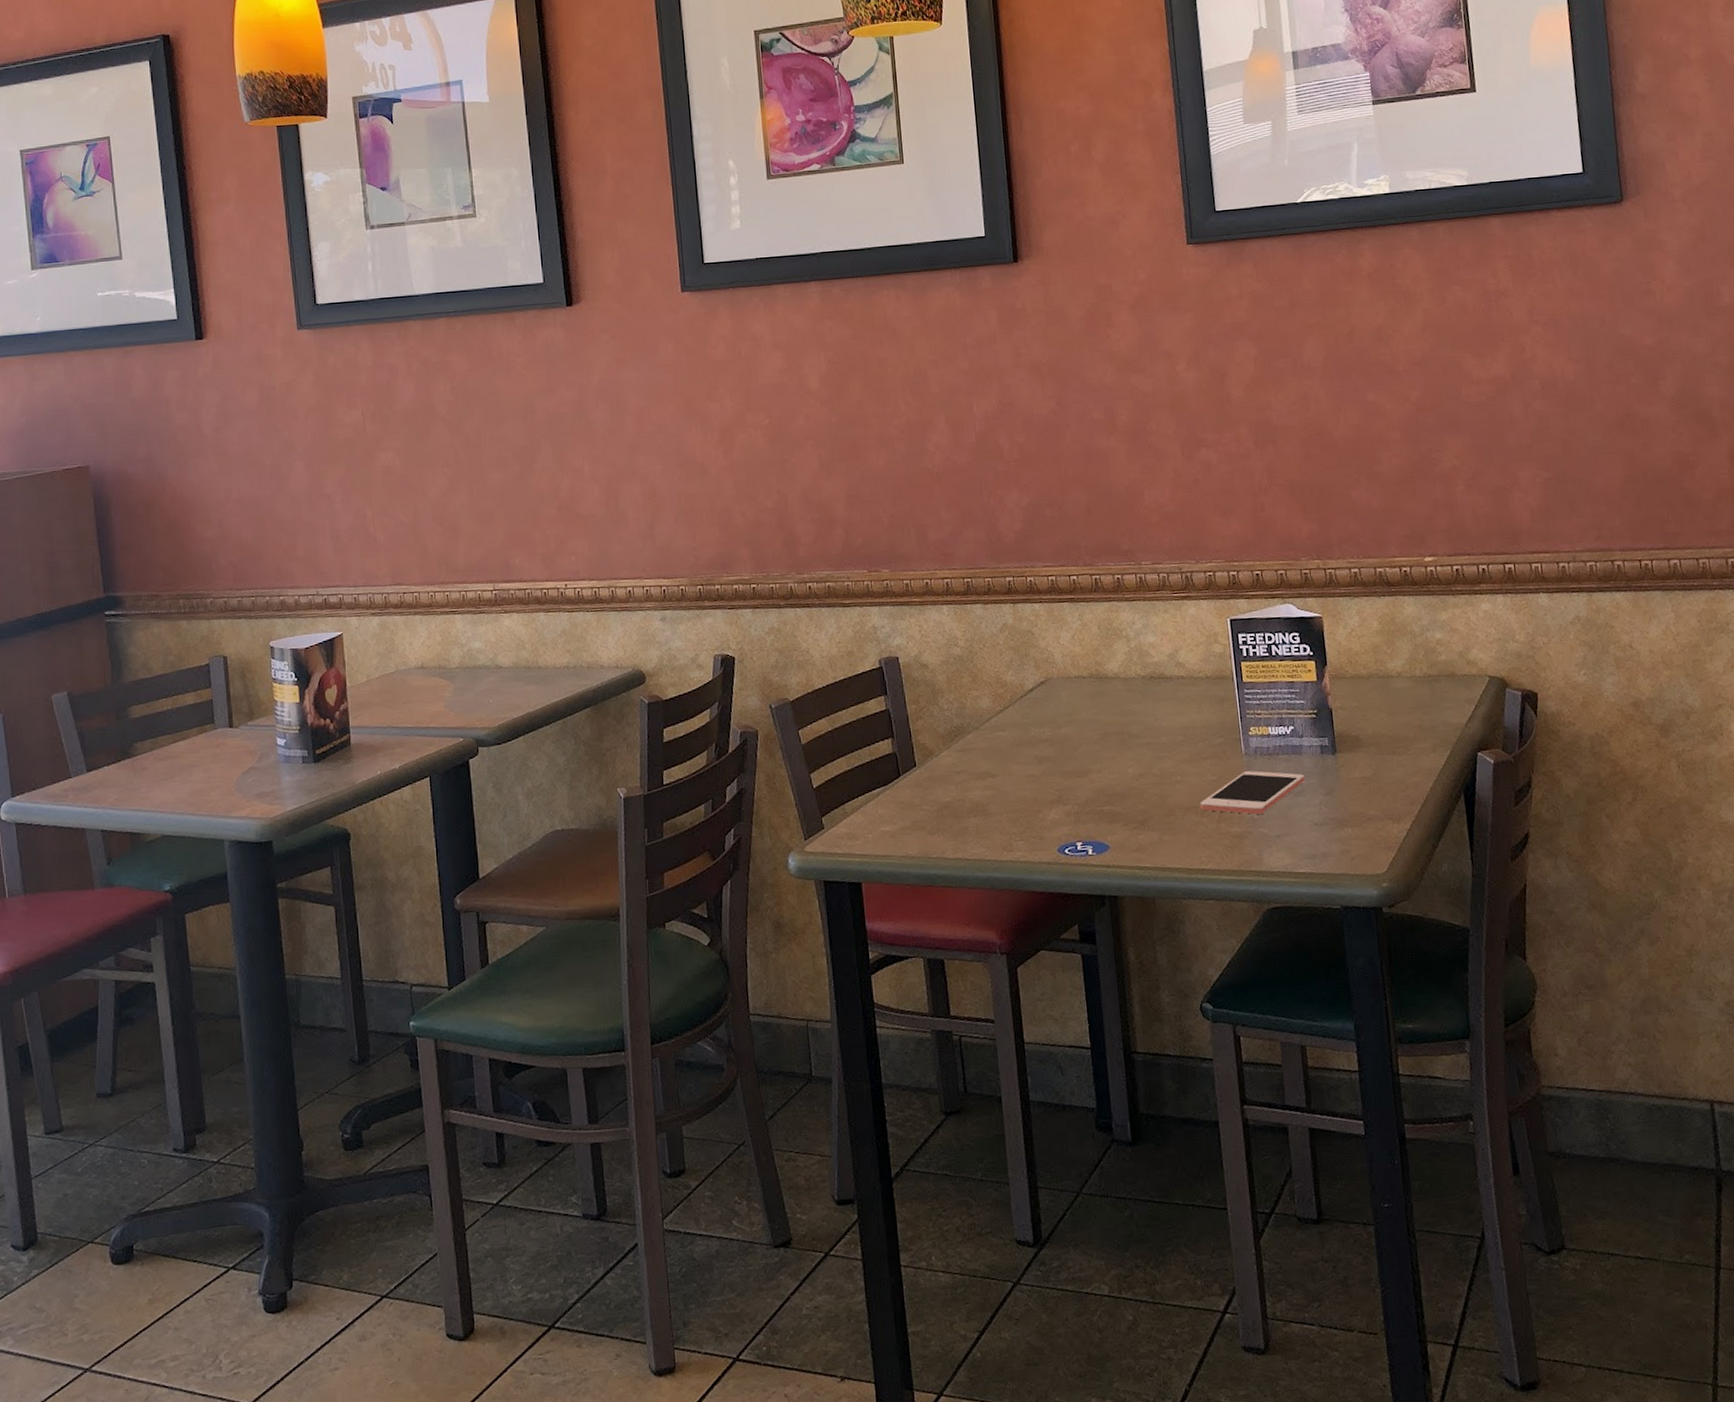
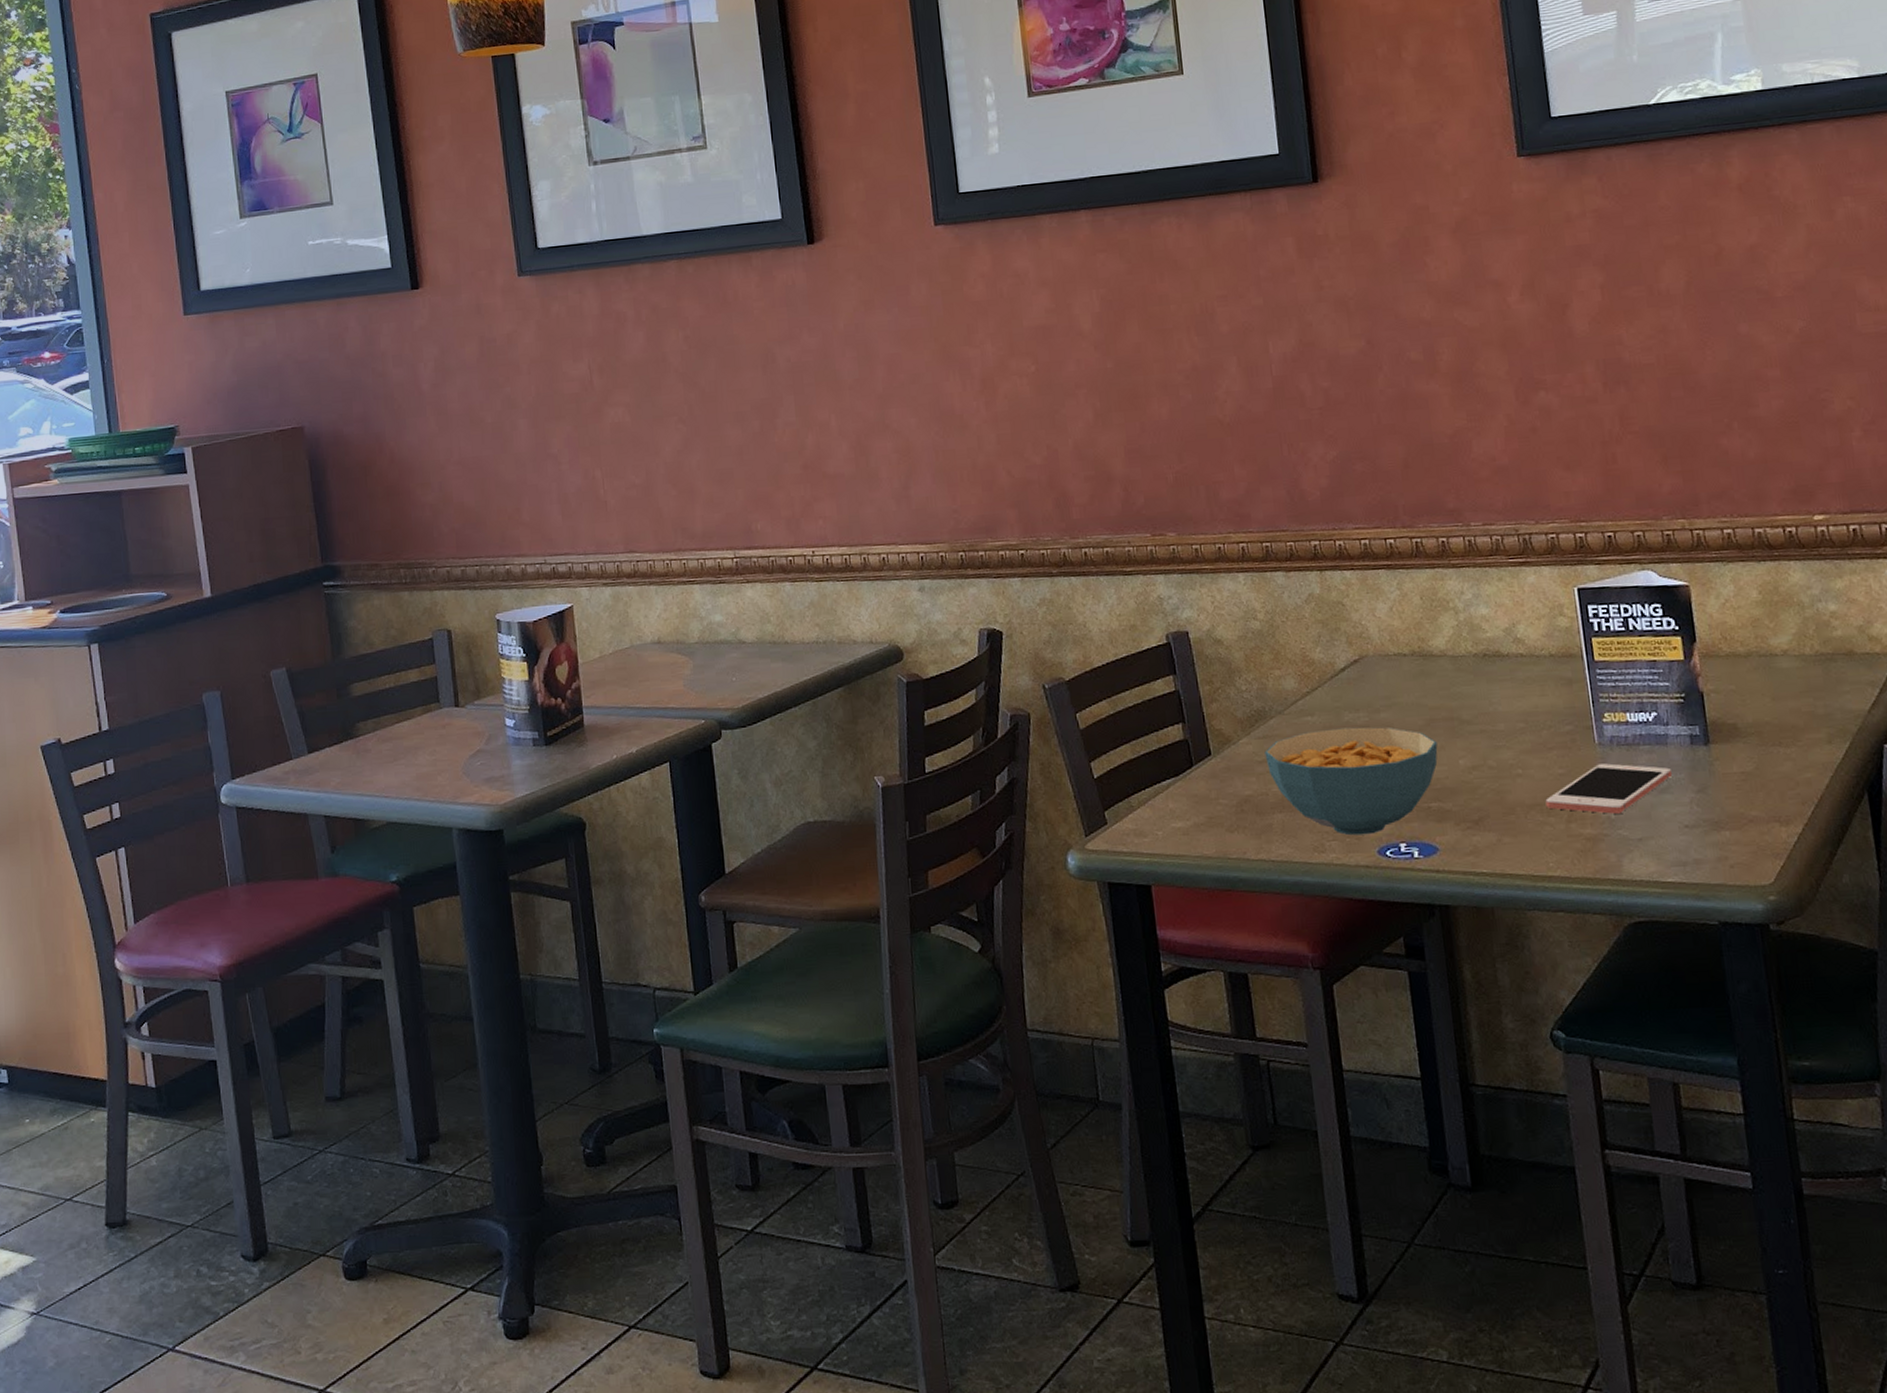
cereal bowl: none [962,740,1111,836] -> present [1264,727,1438,836]

